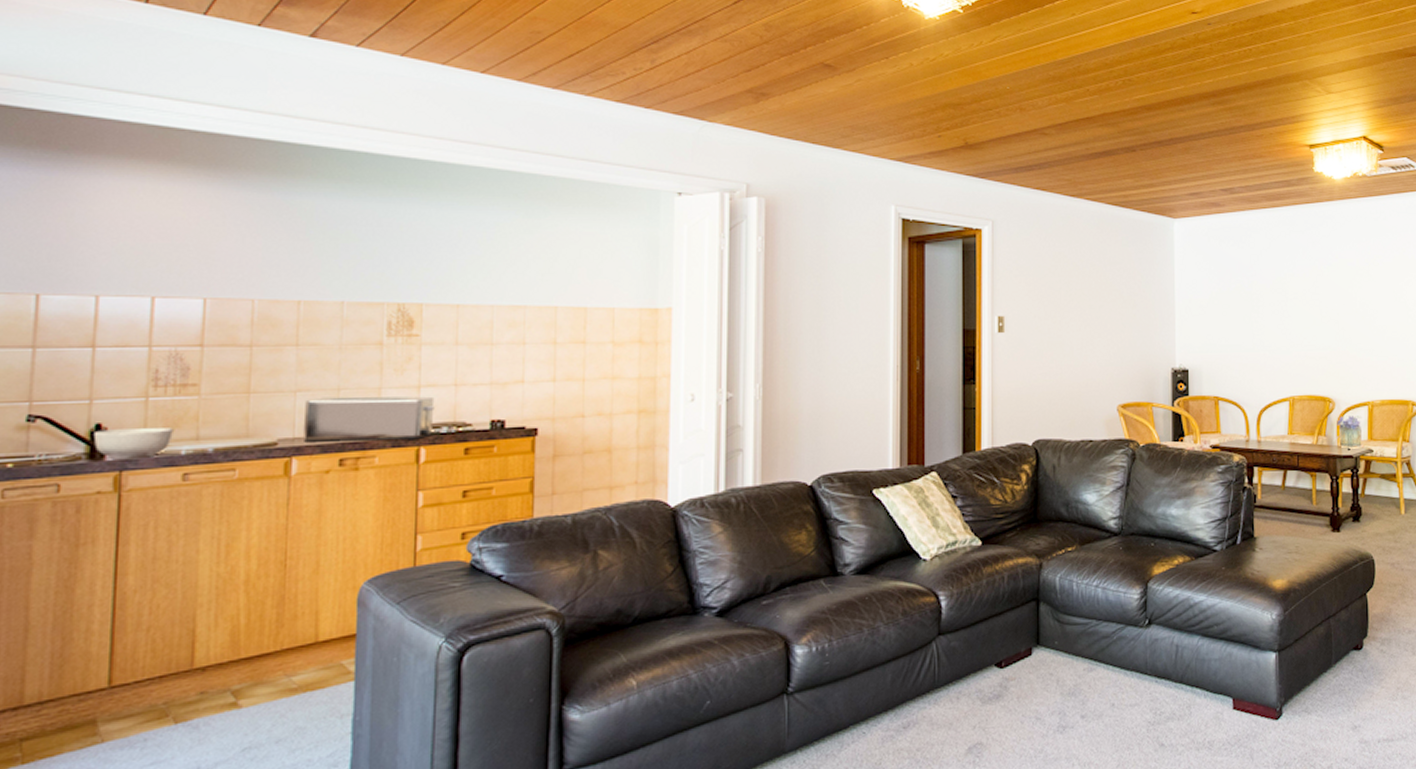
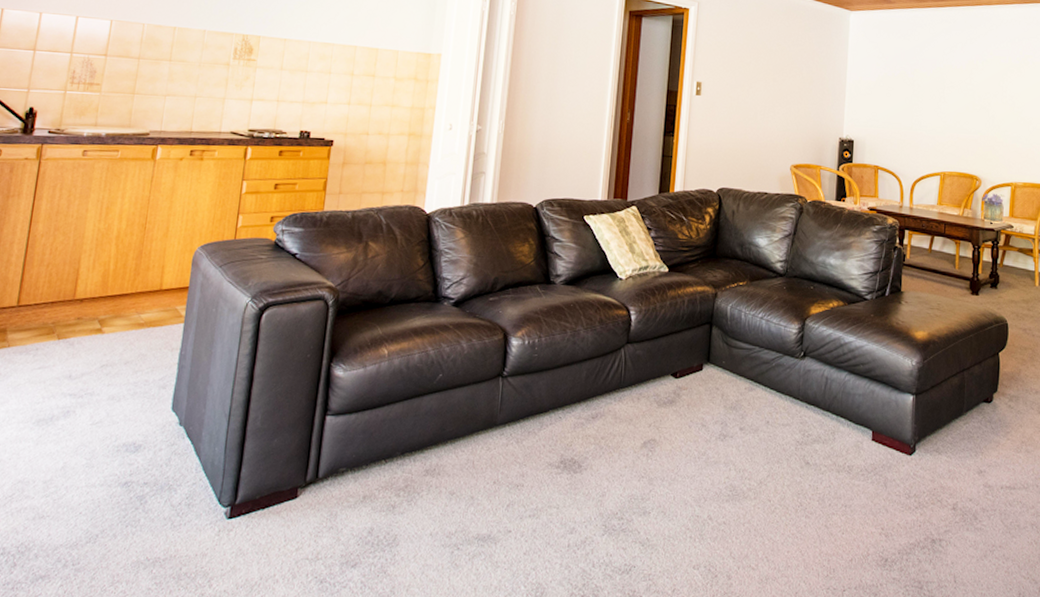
bowl: present [93,426,175,460] -> none [27,112,82,137]
toaster: present [302,396,435,444] -> none [167,101,262,141]

